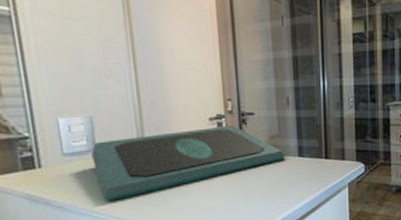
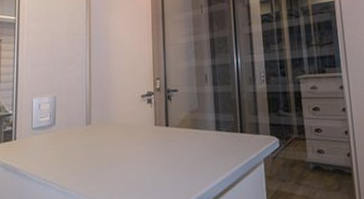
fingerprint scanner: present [91,126,287,201] -> none [52,102,205,171]

